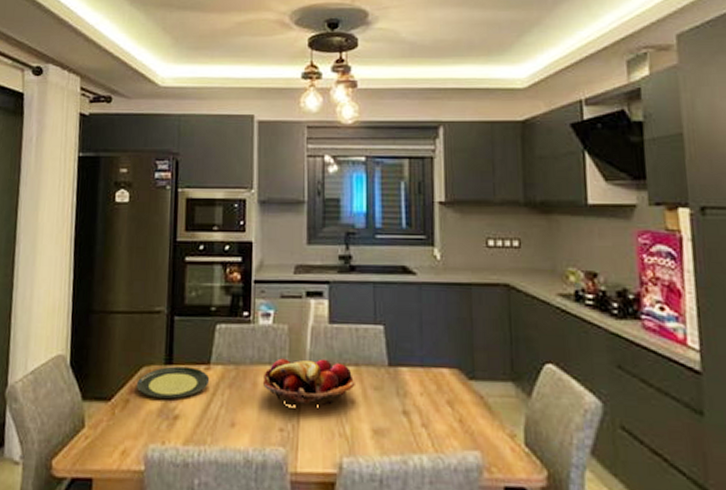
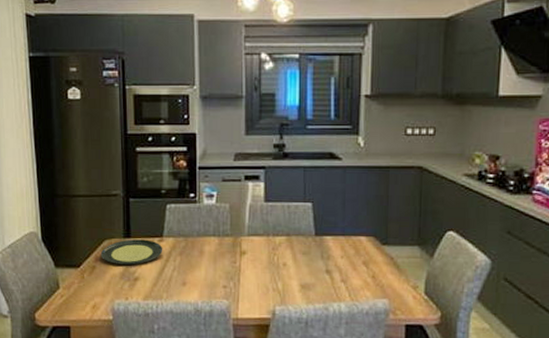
fruit basket: present [262,358,355,407] -> none [208,231,287,268]

